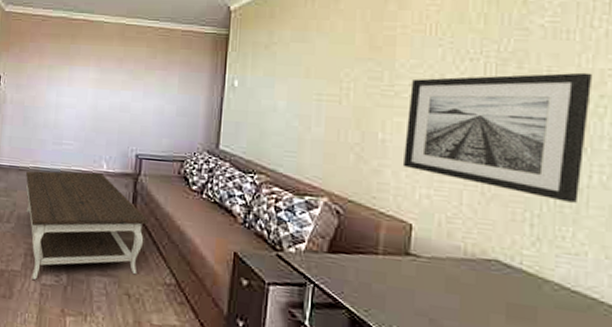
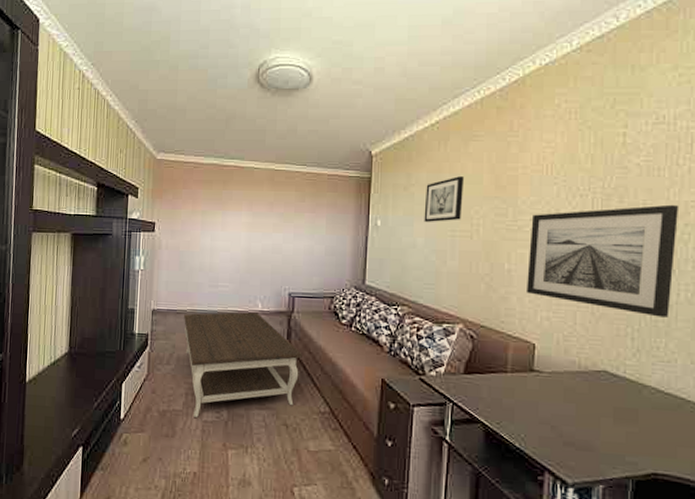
wall art: none [286,35,334,85] -> present [424,176,465,222]

